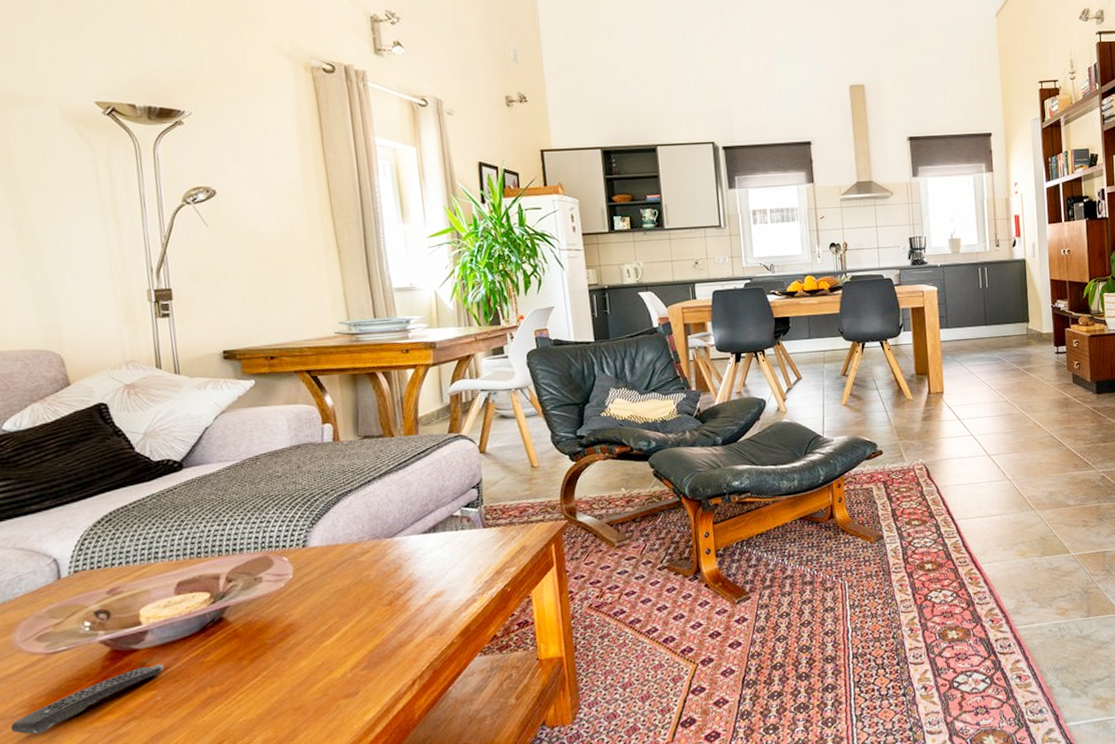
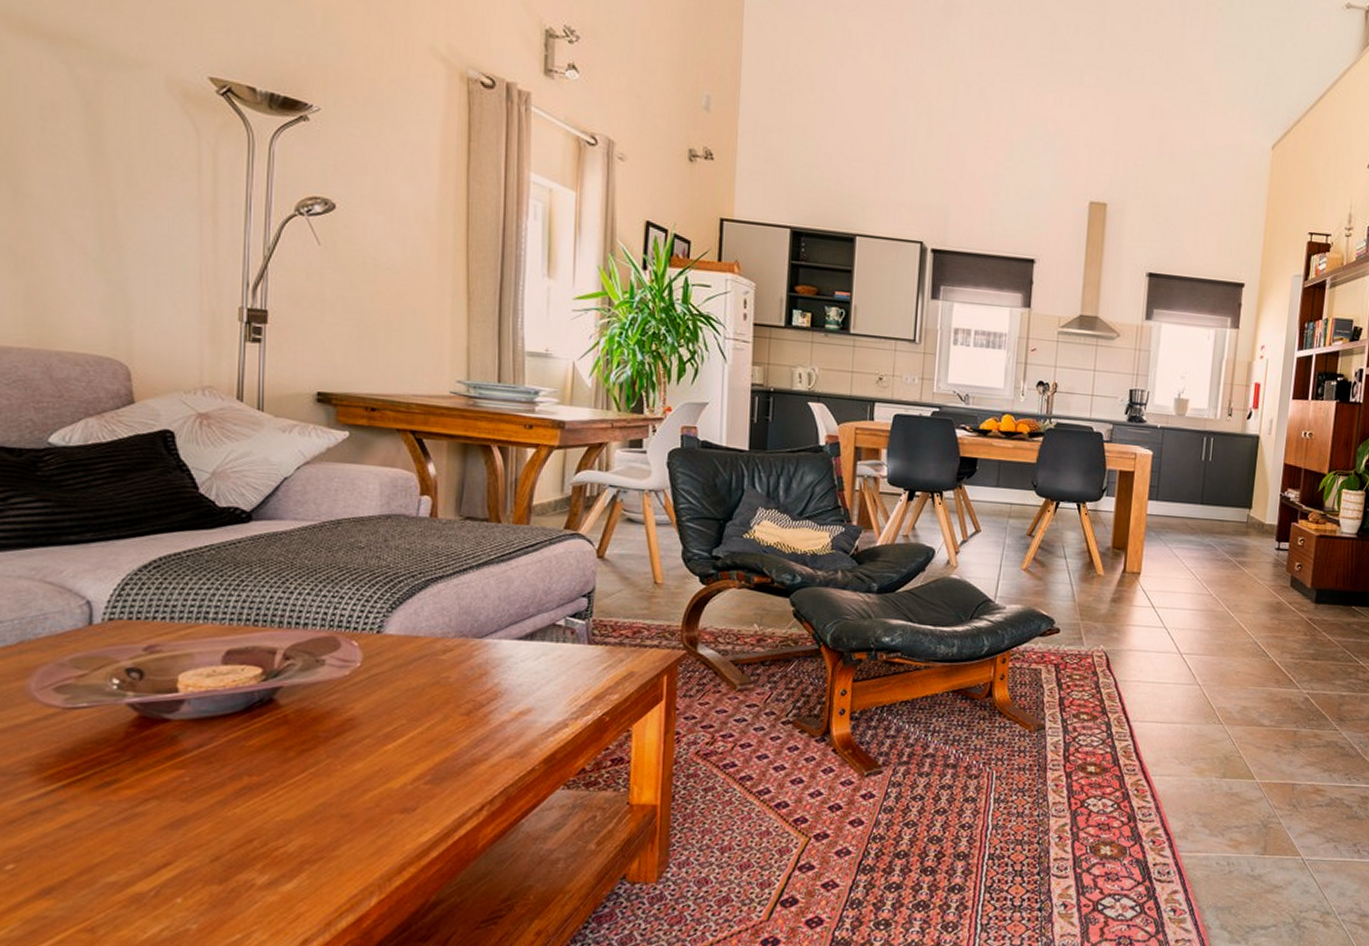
remote control: present [10,664,164,735] -> none [10,740,196,798]

